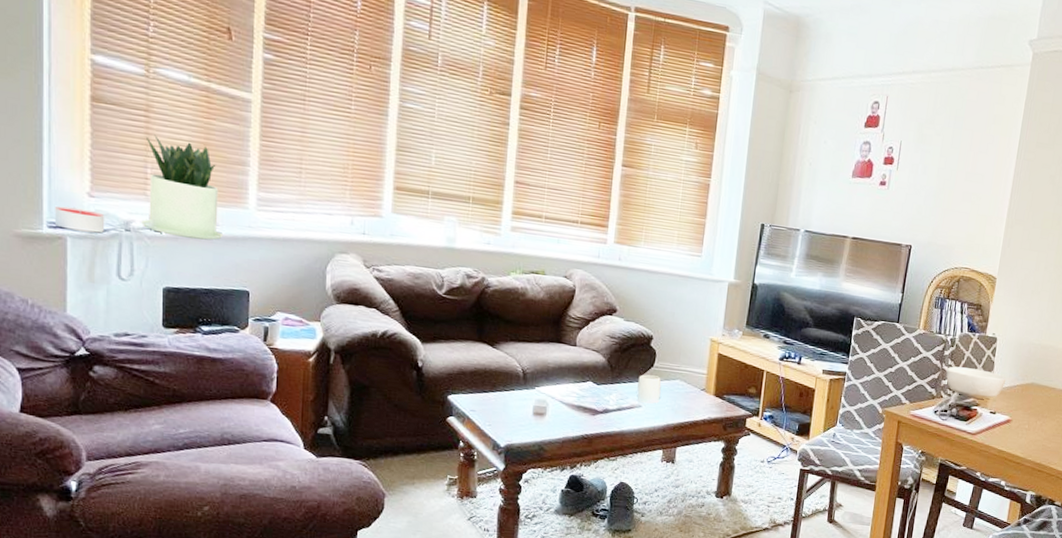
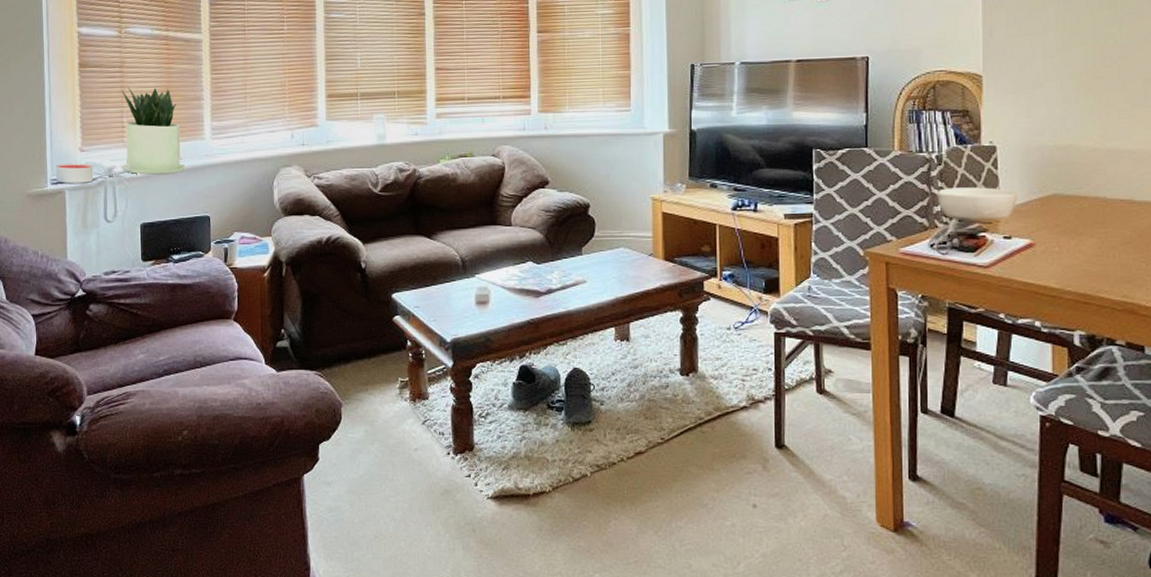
mug: present [637,374,662,405] -> none [579,246,605,278]

